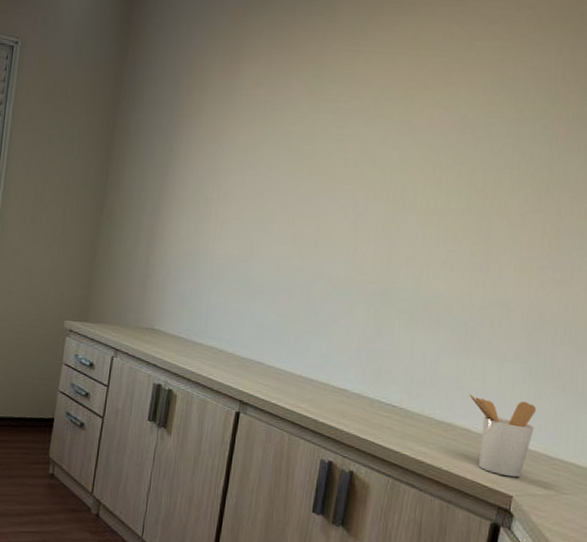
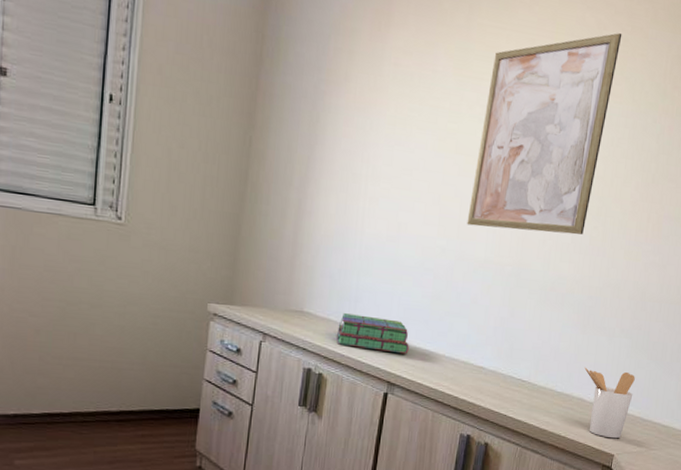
stack of books: none [187,331,263,373] -> present [336,313,409,354]
wall art: none [324,42,499,251] -> present [467,33,622,235]

